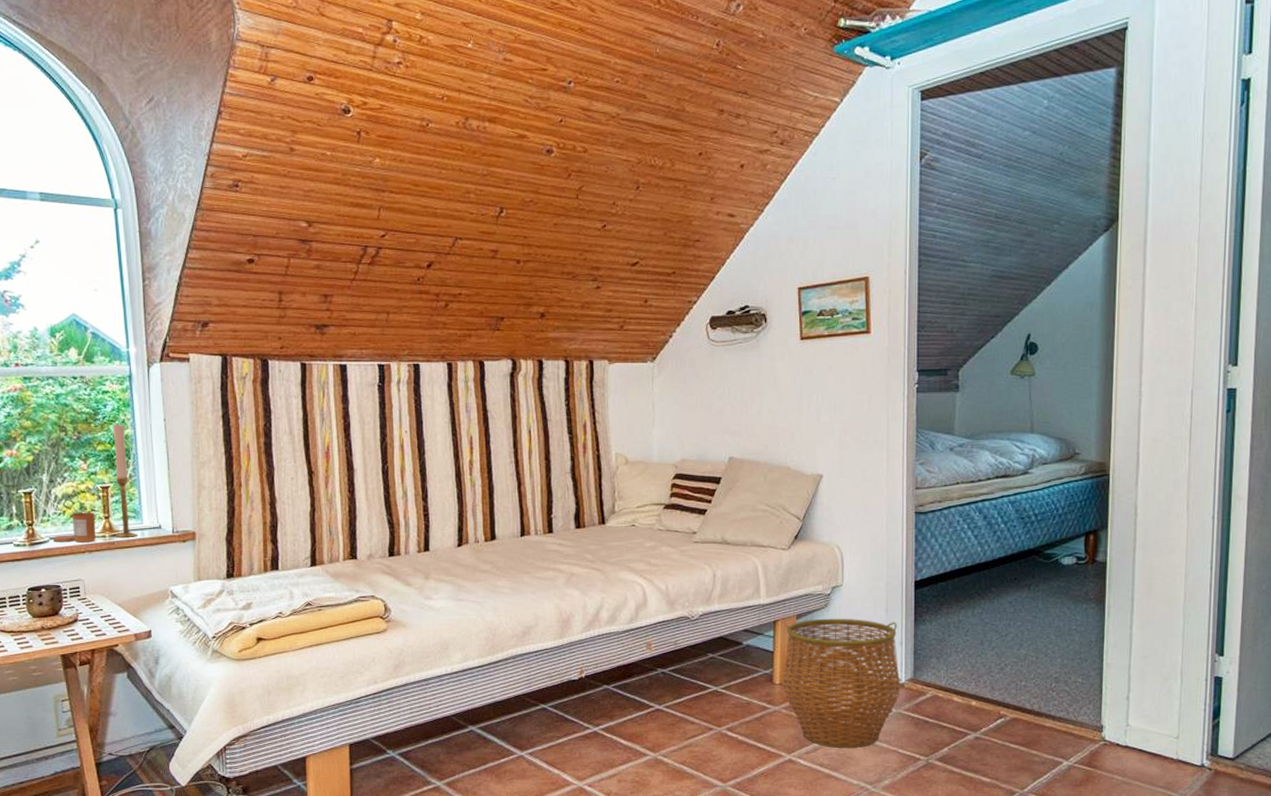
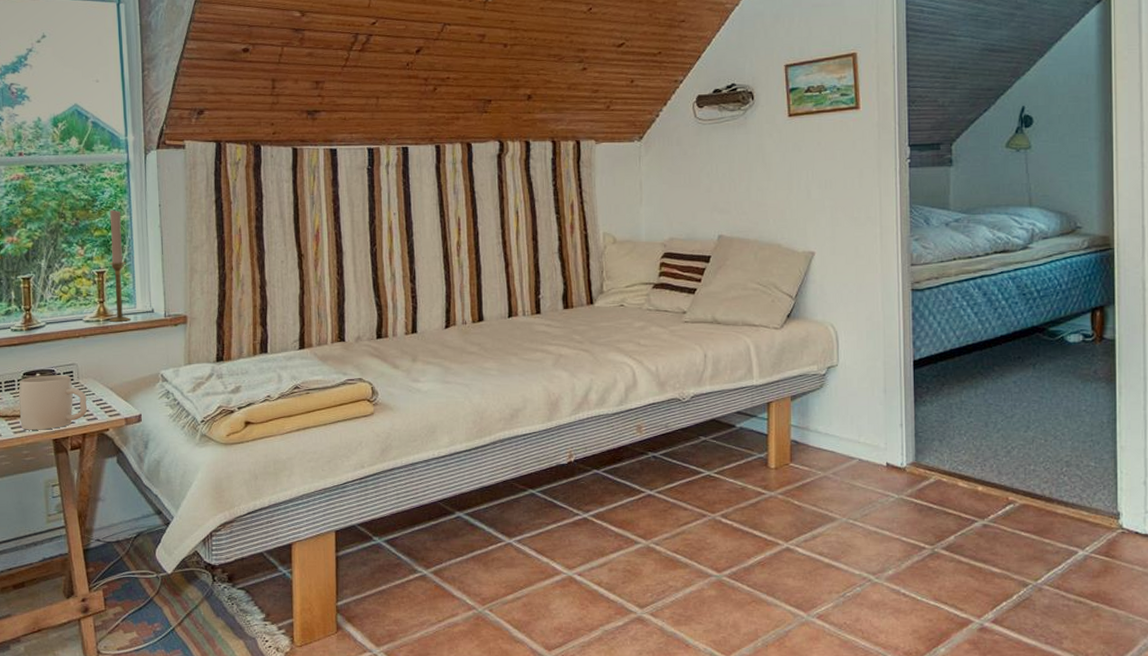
mug: none [23,590,95,646] -> present [18,375,87,430]
candle: present [52,512,96,543] -> none [48,296,91,327]
basket: present [782,618,901,748] -> none [778,399,902,536]

